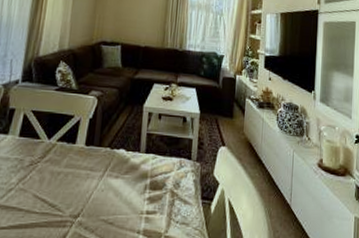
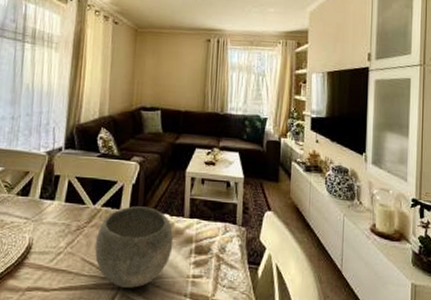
bowl: none [47,141,129,225] -> present [94,206,174,288]

